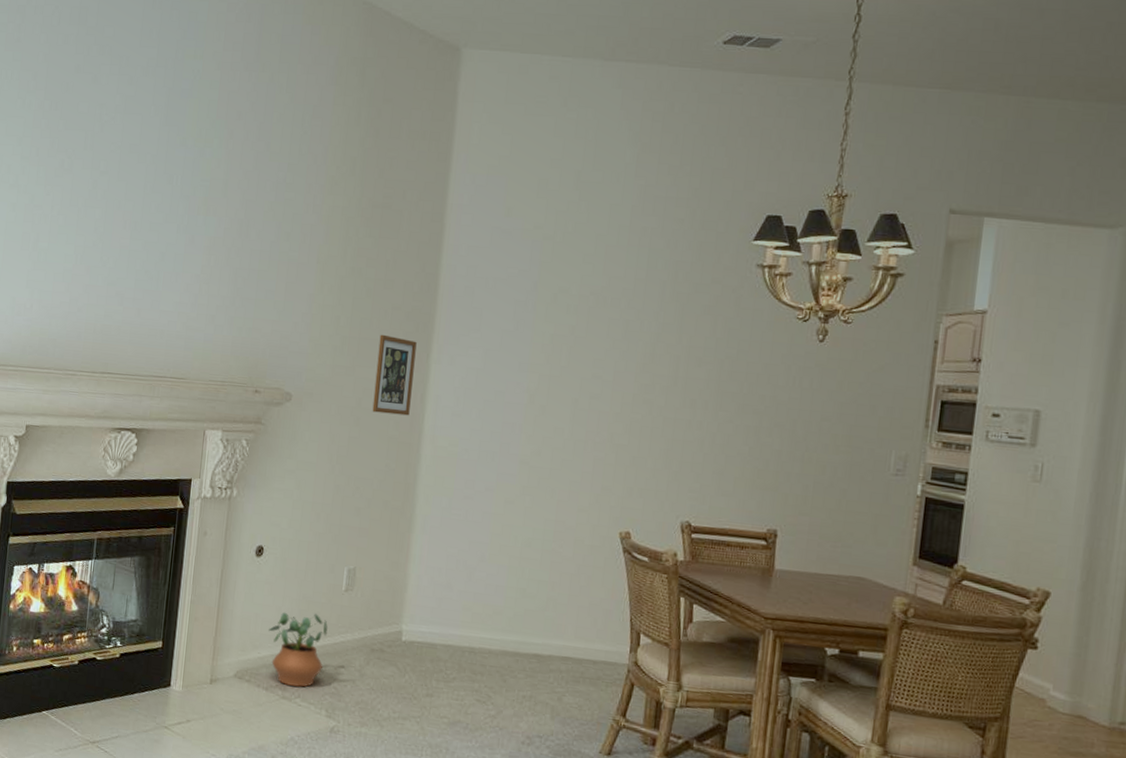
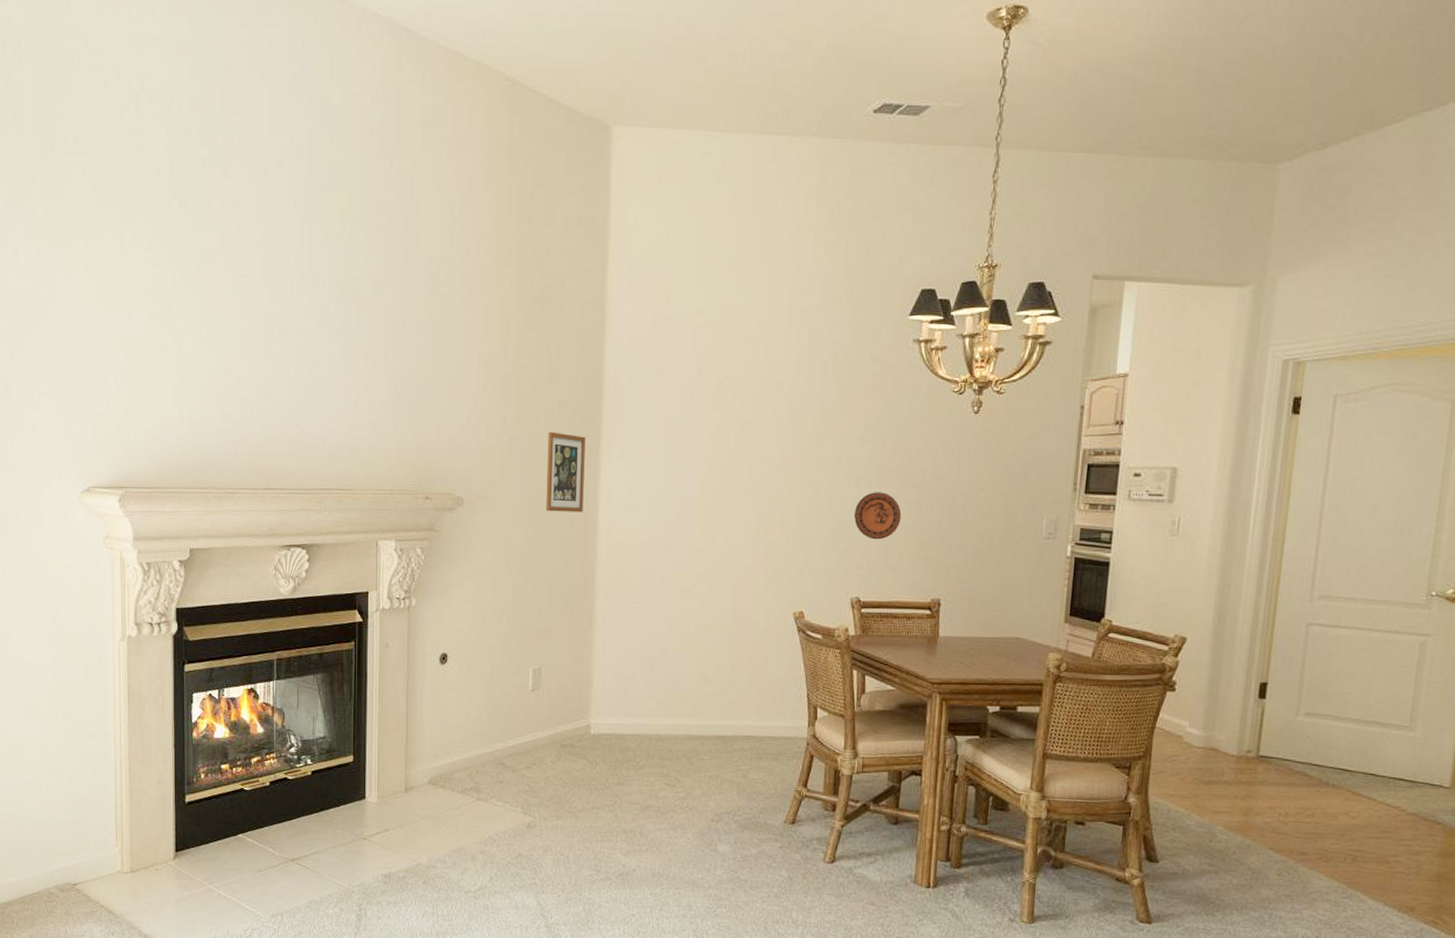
potted plant: present [268,612,328,687] -> none [459,715,517,787]
decorative plate: none [688,415,739,464] -> present [854,492,902,540]

